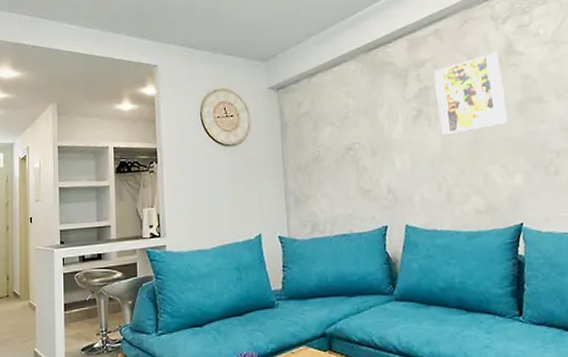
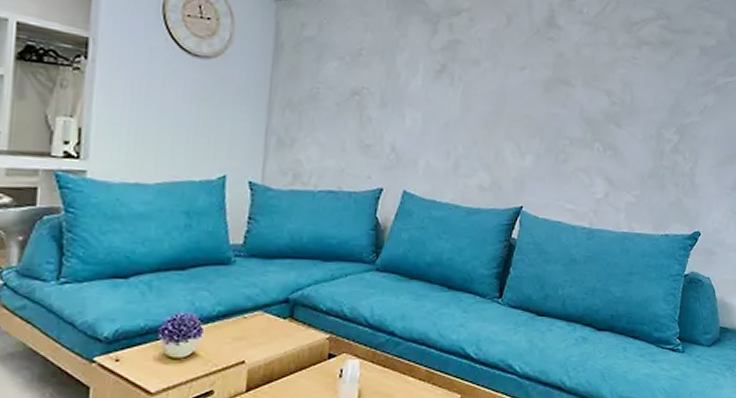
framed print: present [434,52,508,134] -> none [463,19,538,101]

